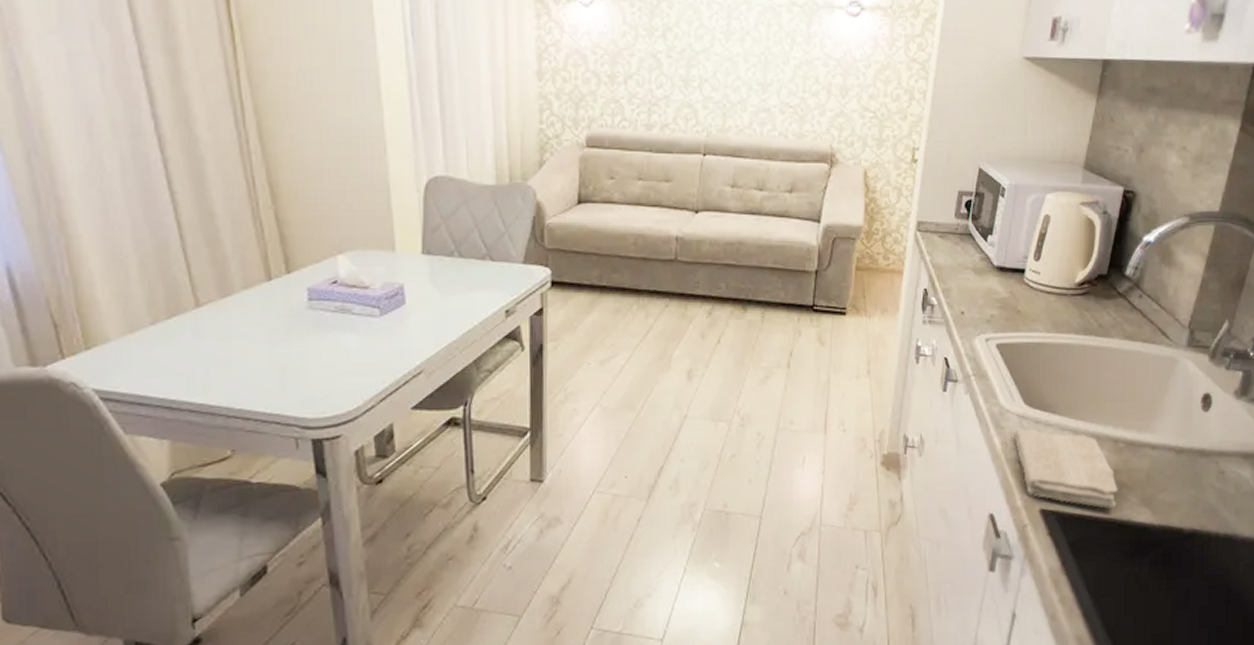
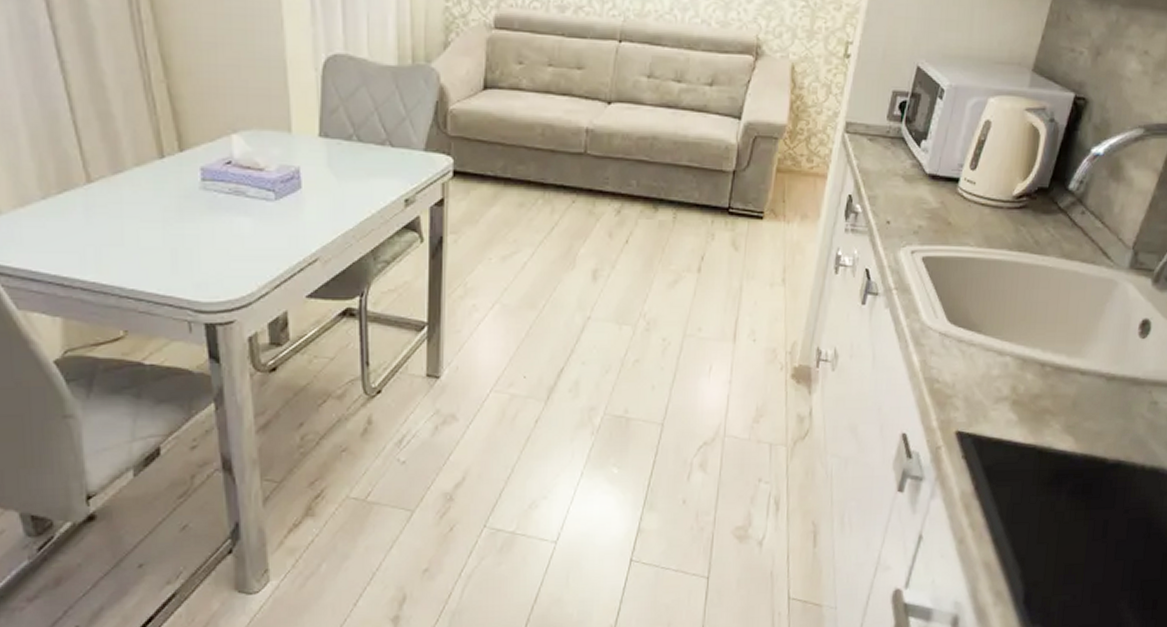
washcloth: present [1013,428,1118,509] -> none [933,346,1041,435]

